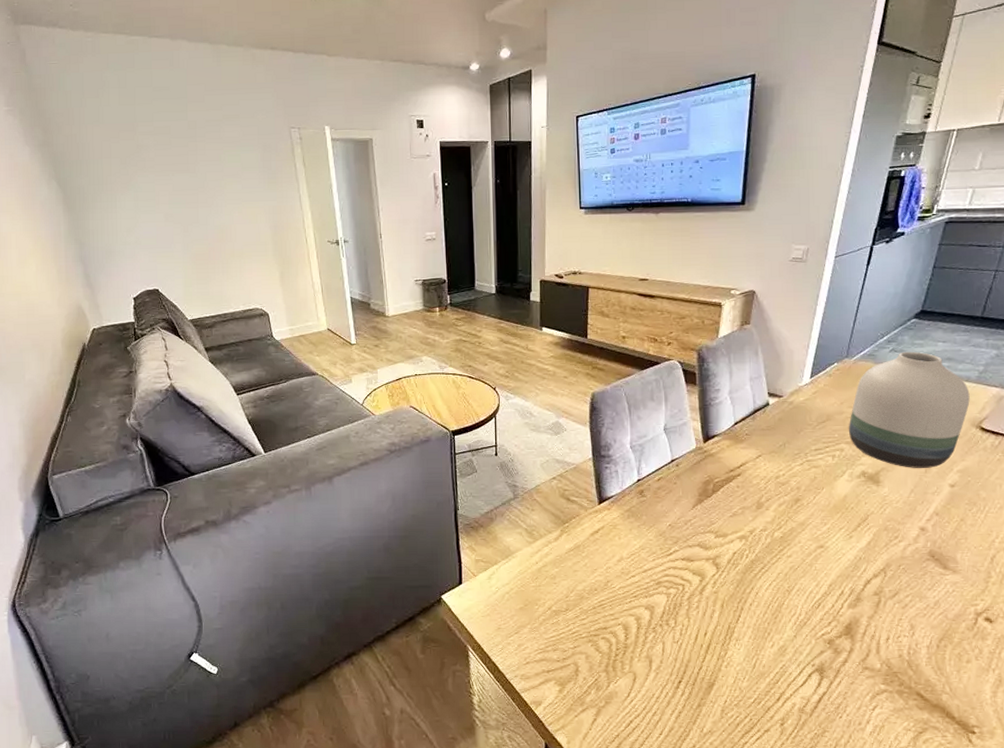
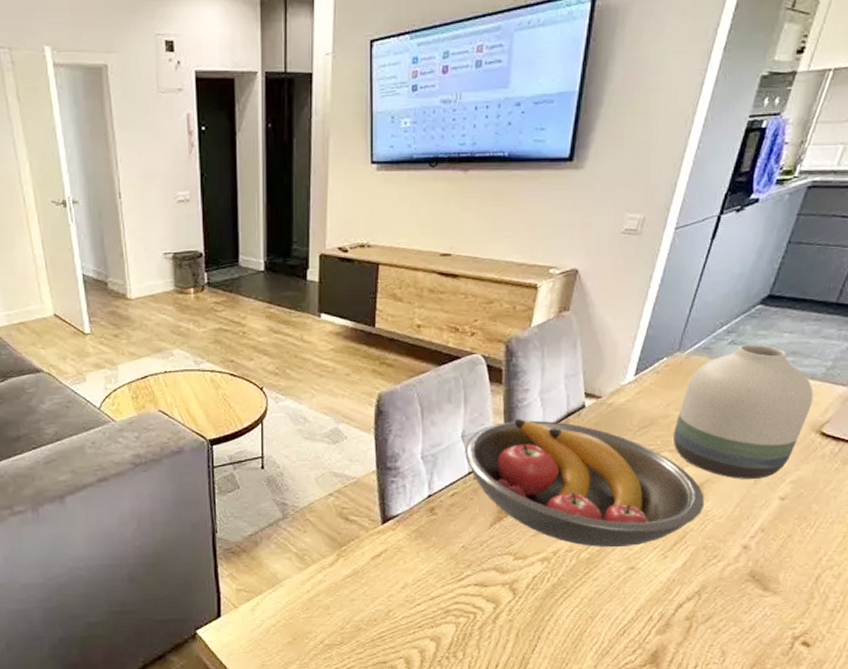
fruit bowl: none [667,414,882,528] -> present [465,418,705,548]

